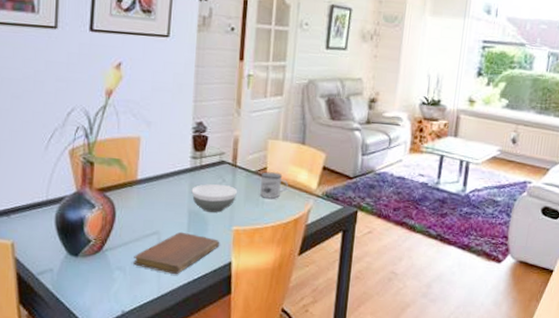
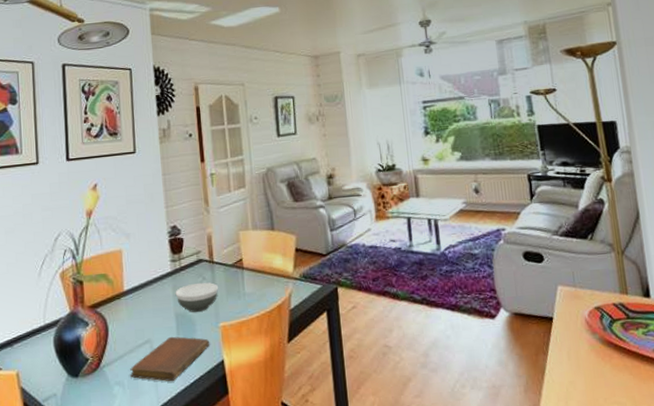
mug: present [260,171,288,199] -> none [237,262,266,289]

